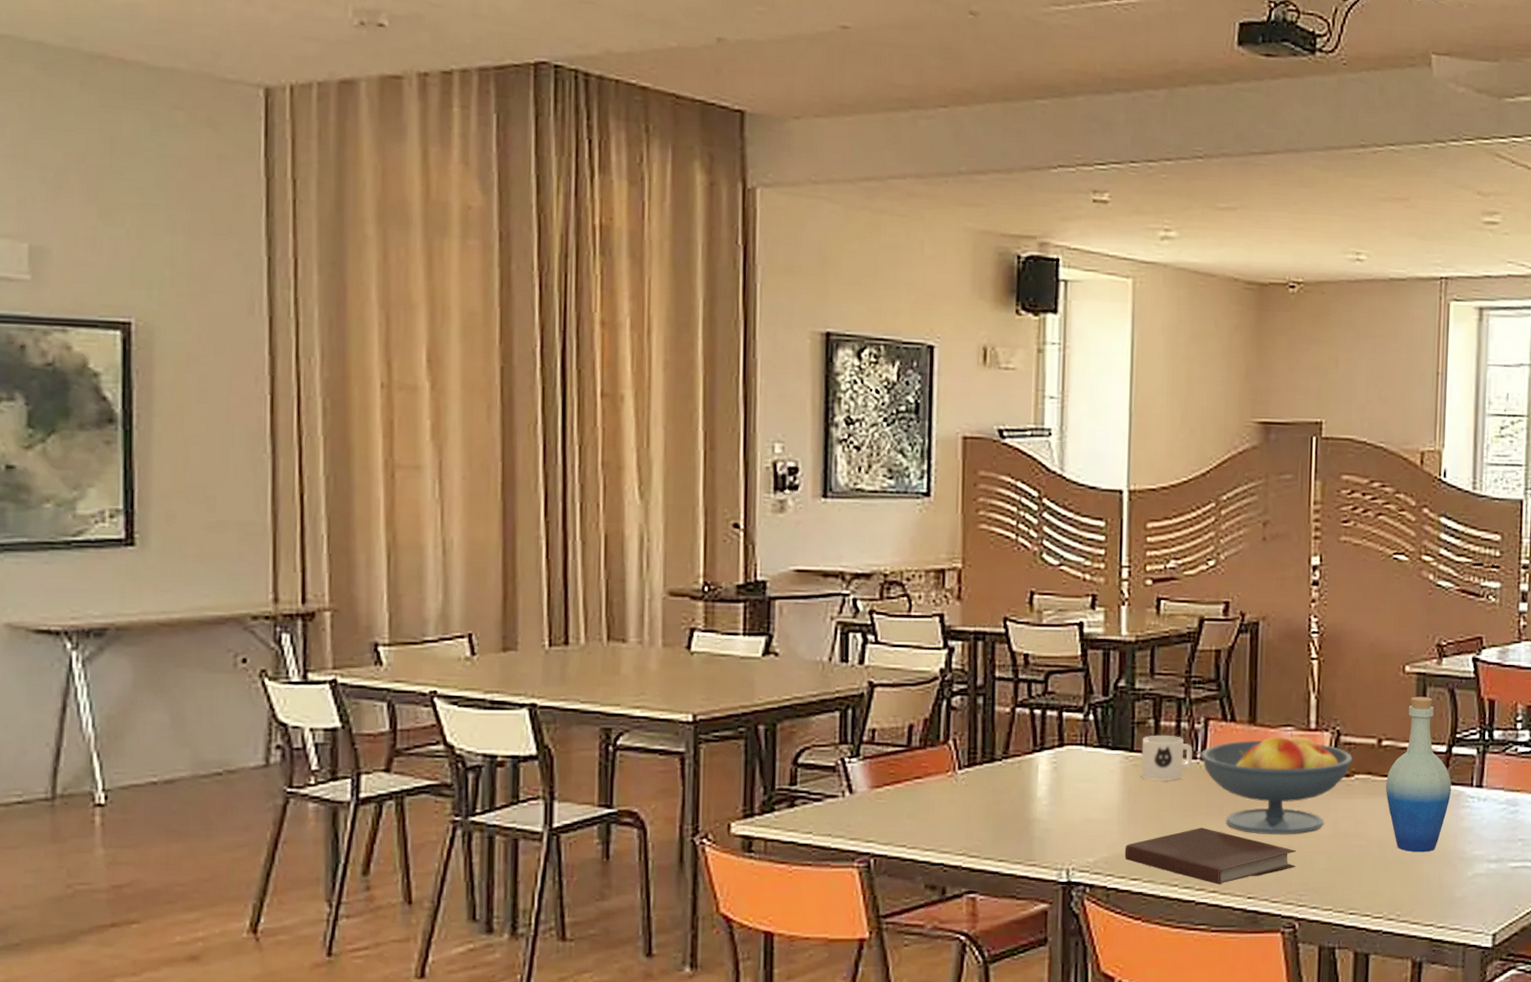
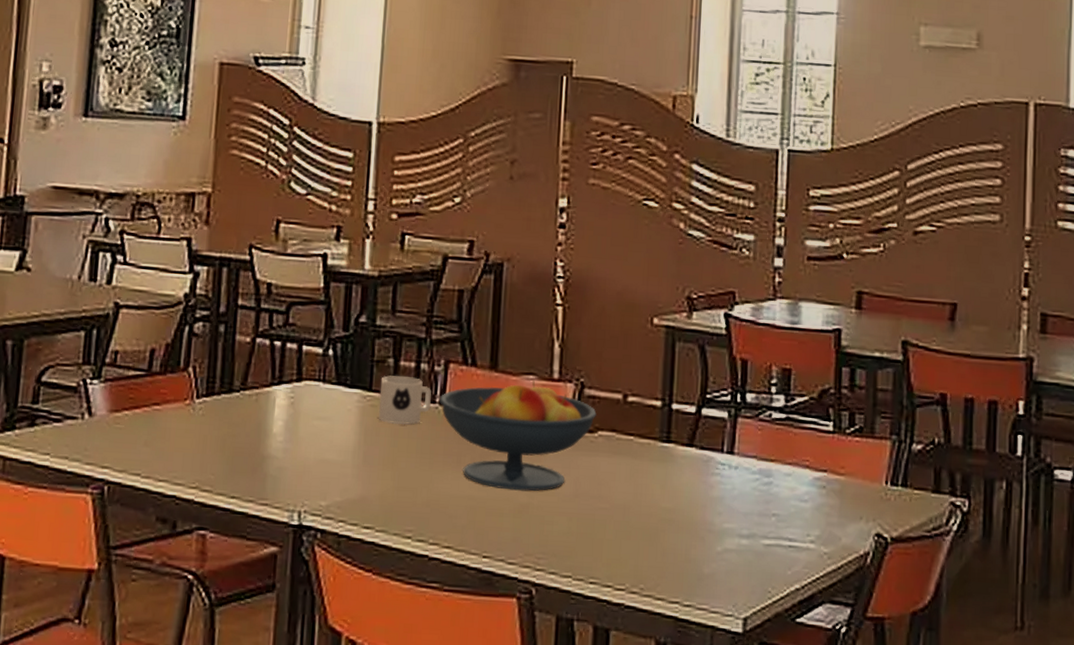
notebook: present [1124,828,1296,885] -> none [358,477,535,541]
bottle: present [1385,697,1452,853] -> none [630,351,701,521]

